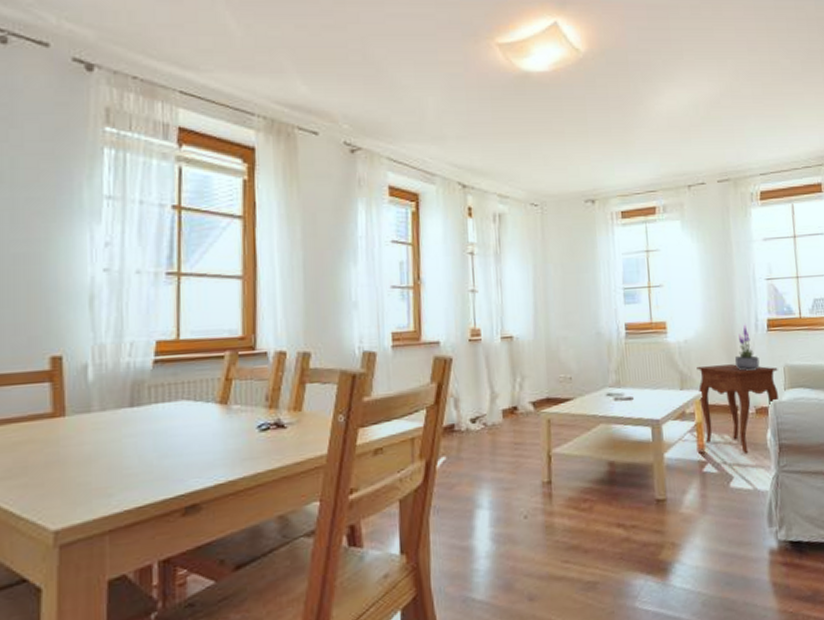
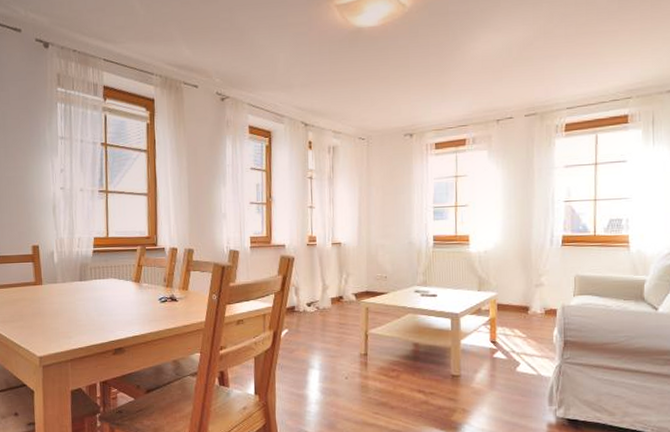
side table: present [697,364,778,453] -> none [494,272,569,345]
potted plant: present [734,324,760,371] -> none [528,239,552,279]

